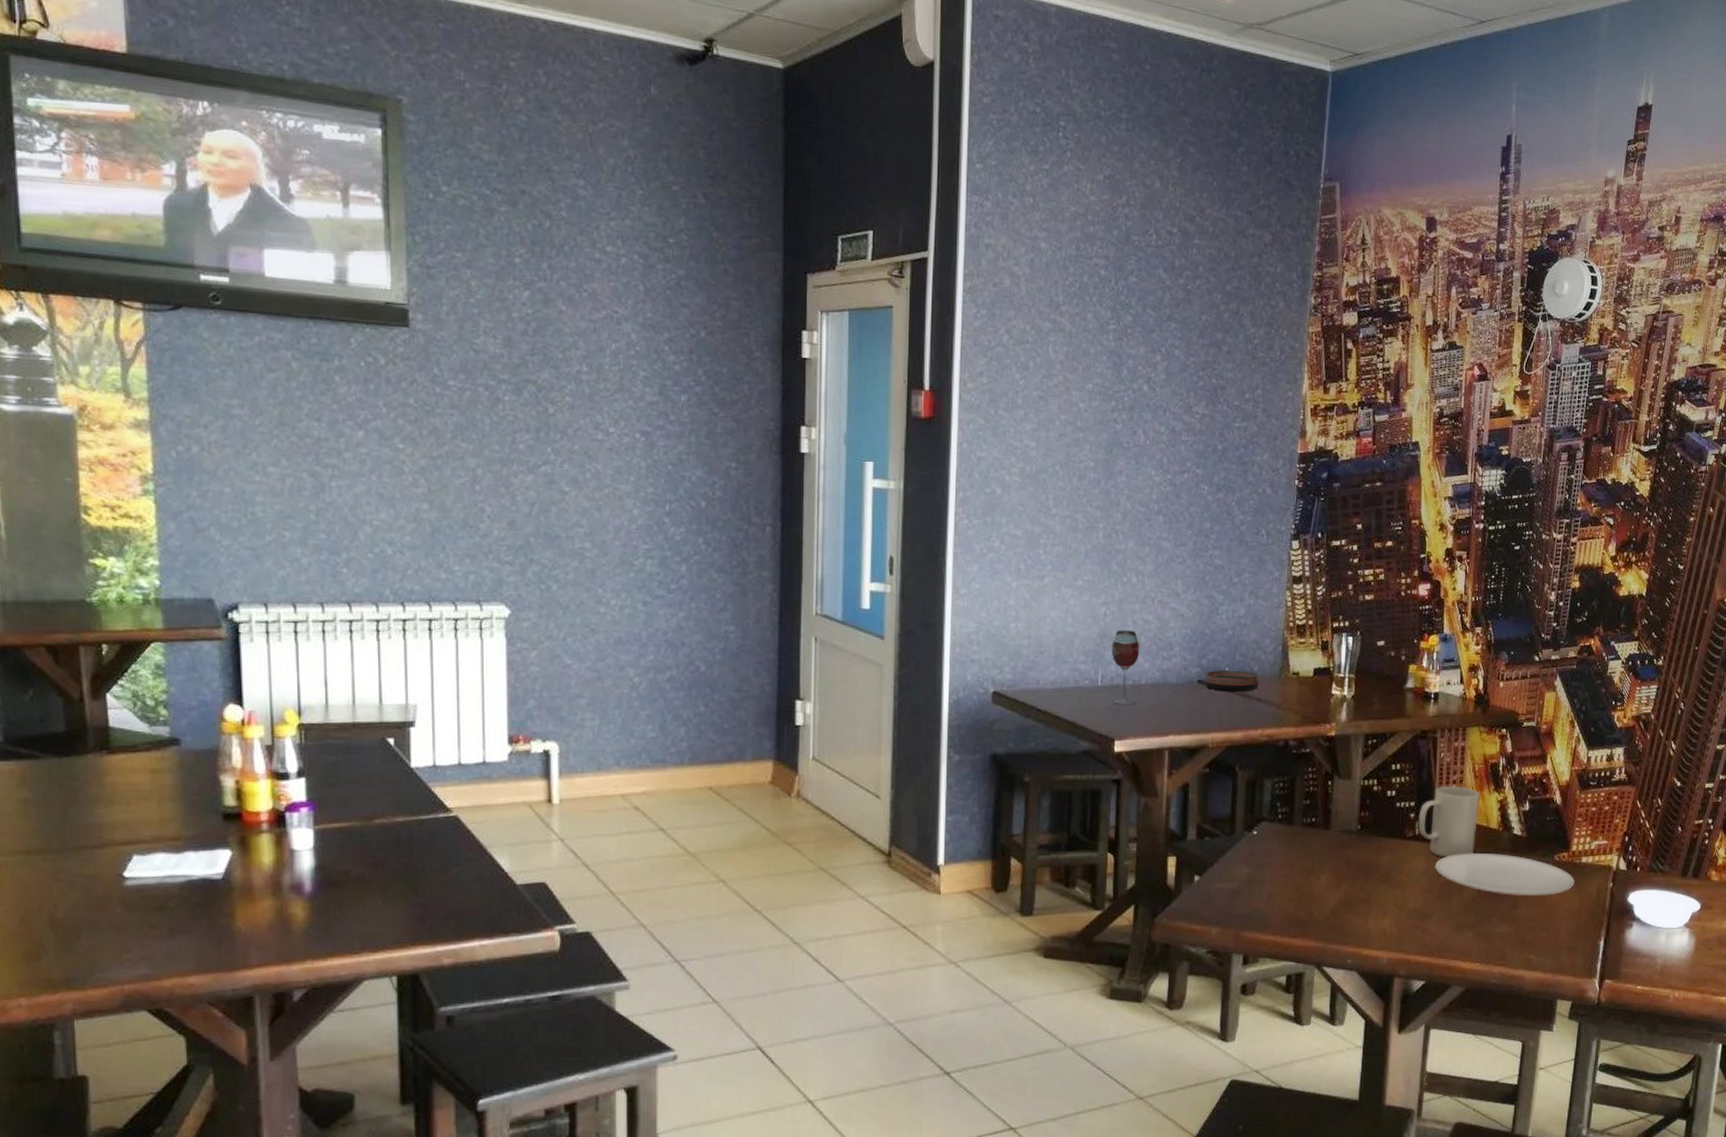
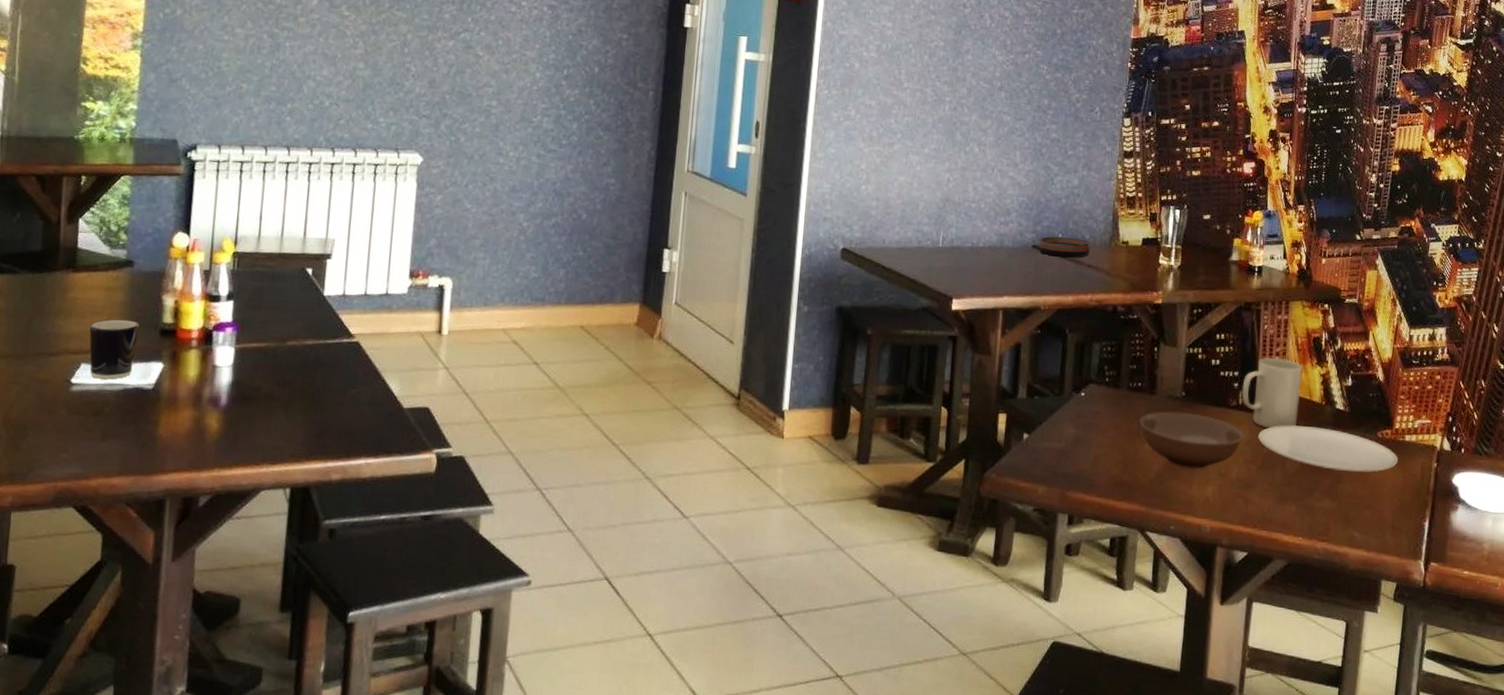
mug: none [137,804,197,871] -> present [89,319,140,380]
wineglass: present [1112,630,1140,706] -> none [952,195,980,267]
bowl: none [1314,845,1420,901] -> present [1139,411,1243,469]

